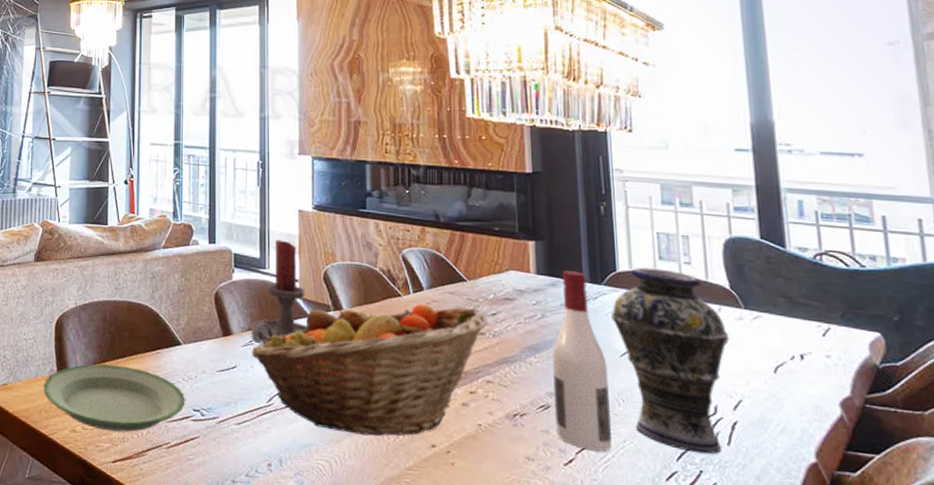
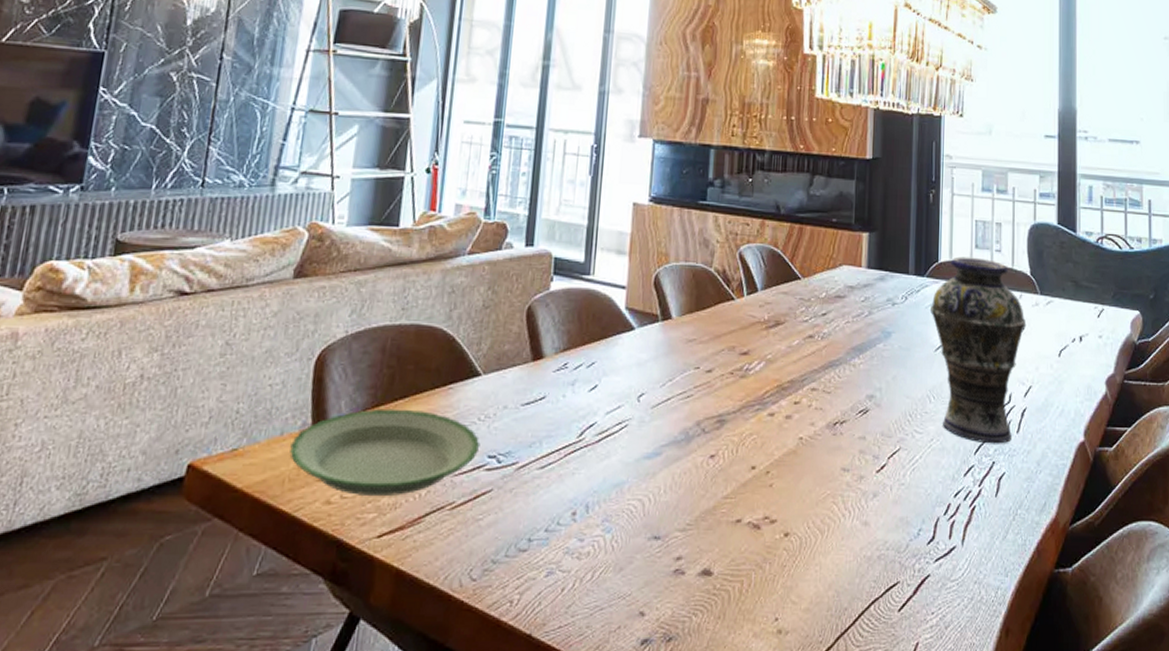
candle holder: present [250,239,309,344] -> none [565,239,633,367]
fruit basket: present [251,303,489,436] -> none [564,306,819,464]
wine bottle: present [552,271,612,452] -> none [872,263,923,453]

